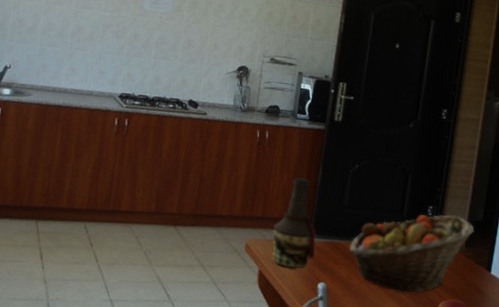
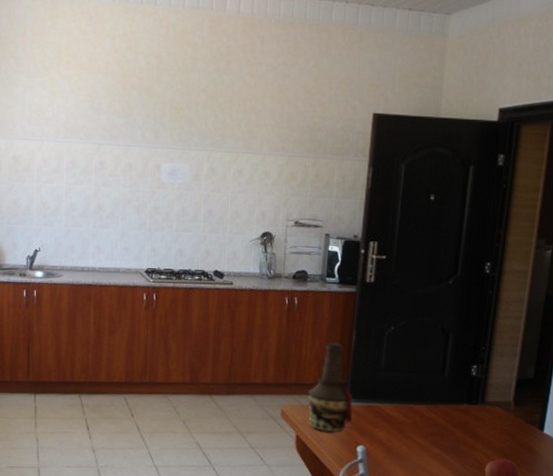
fruit basket: present [349,215,475,293] -> none [388,374,525,454]

